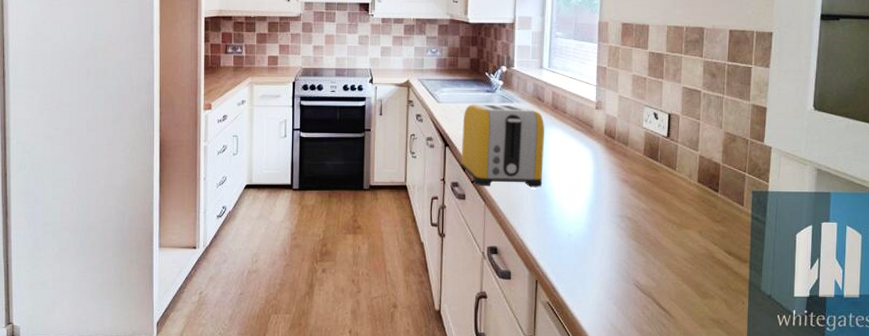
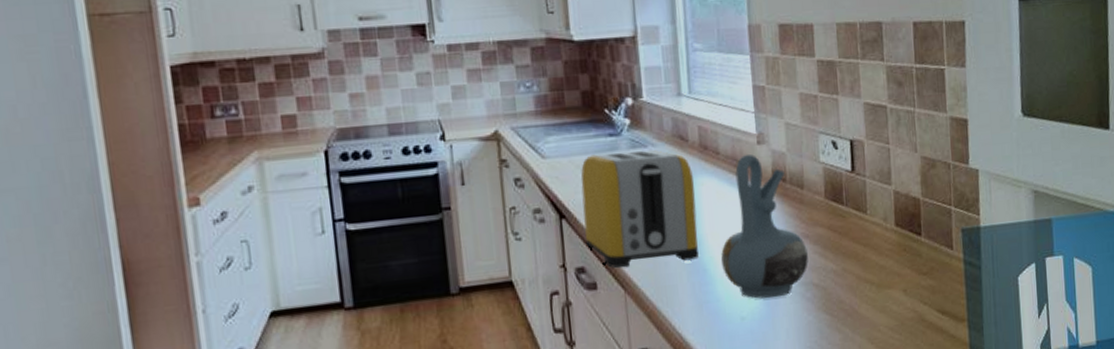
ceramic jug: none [559,116,625,224] -> present [721,154,808,299]

